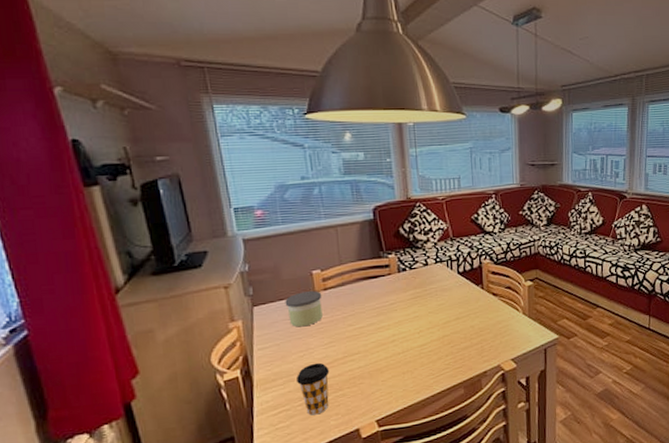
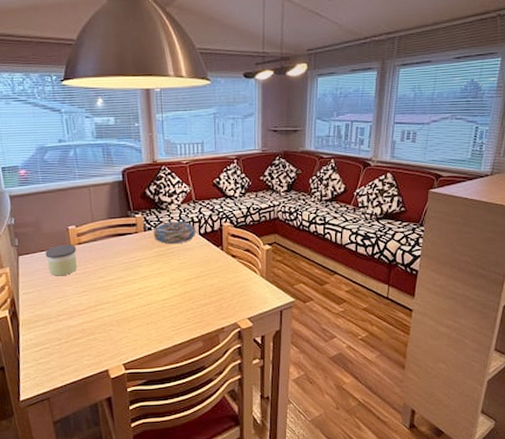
coffee cup: present [296,362,330,415] -> none [54,309,83,355]
decorative bowl: none [408,260,455,286] -> present [153,221,197,245]

